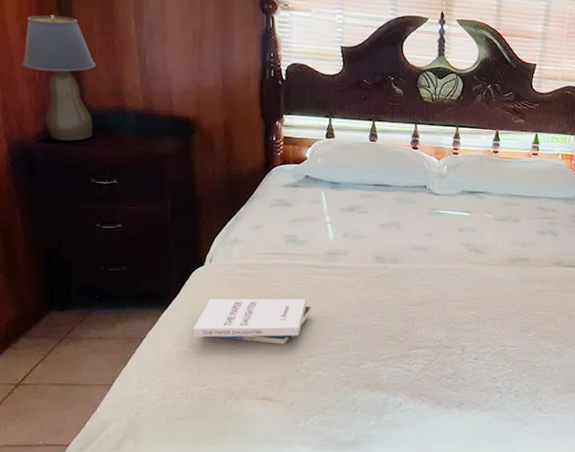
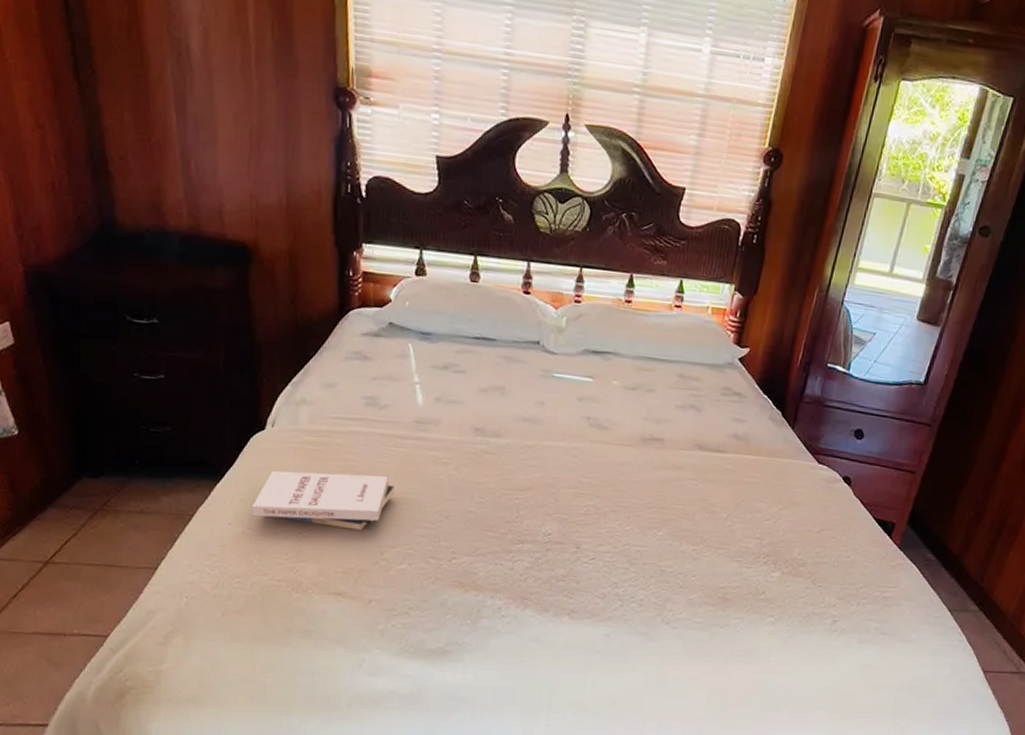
table lamp: present [22,15,97,141] -> none [37,101,130,268]

